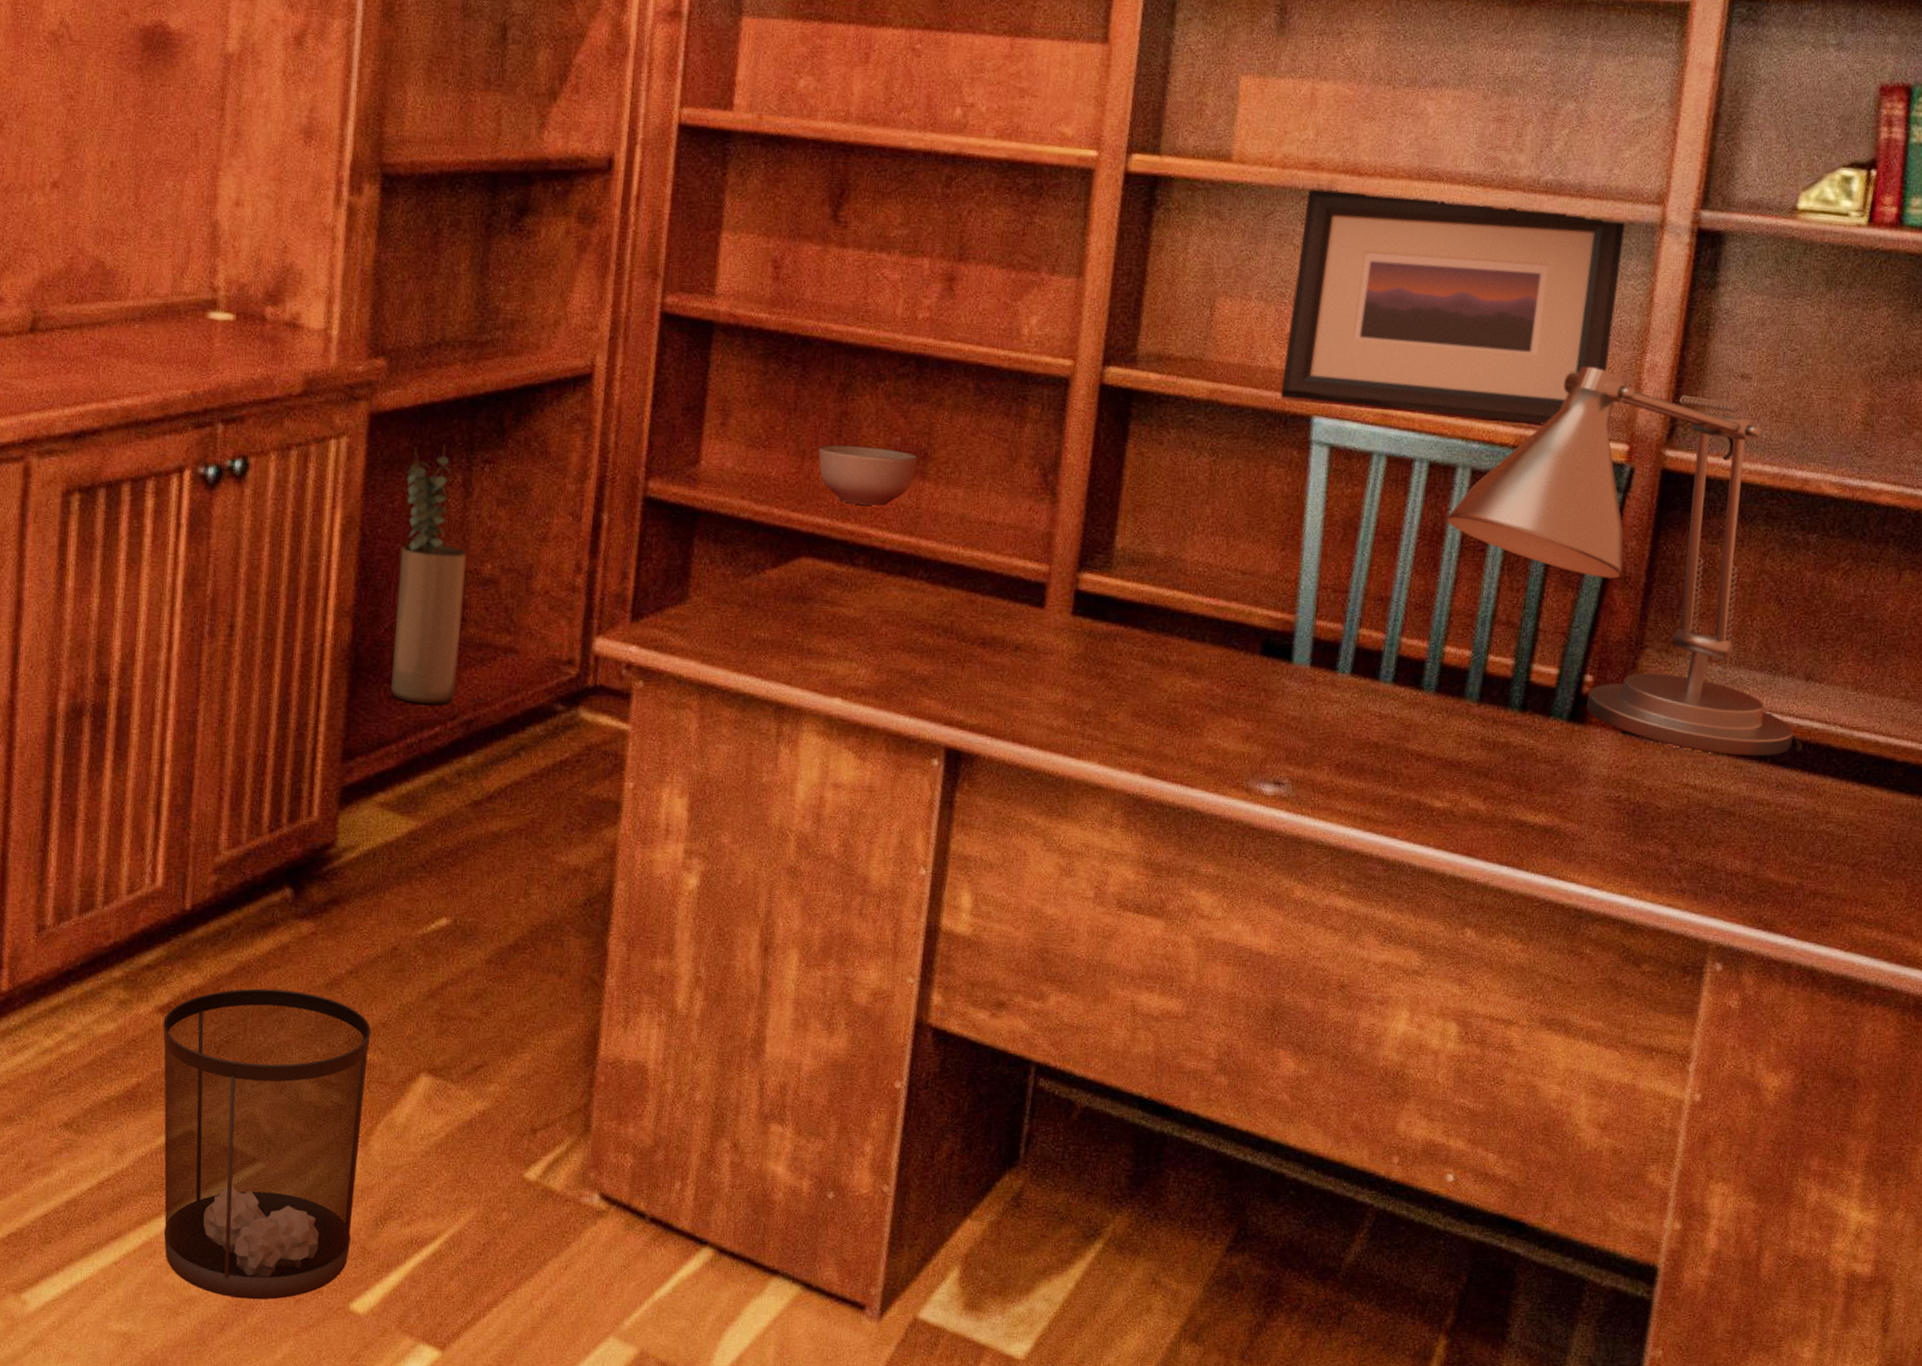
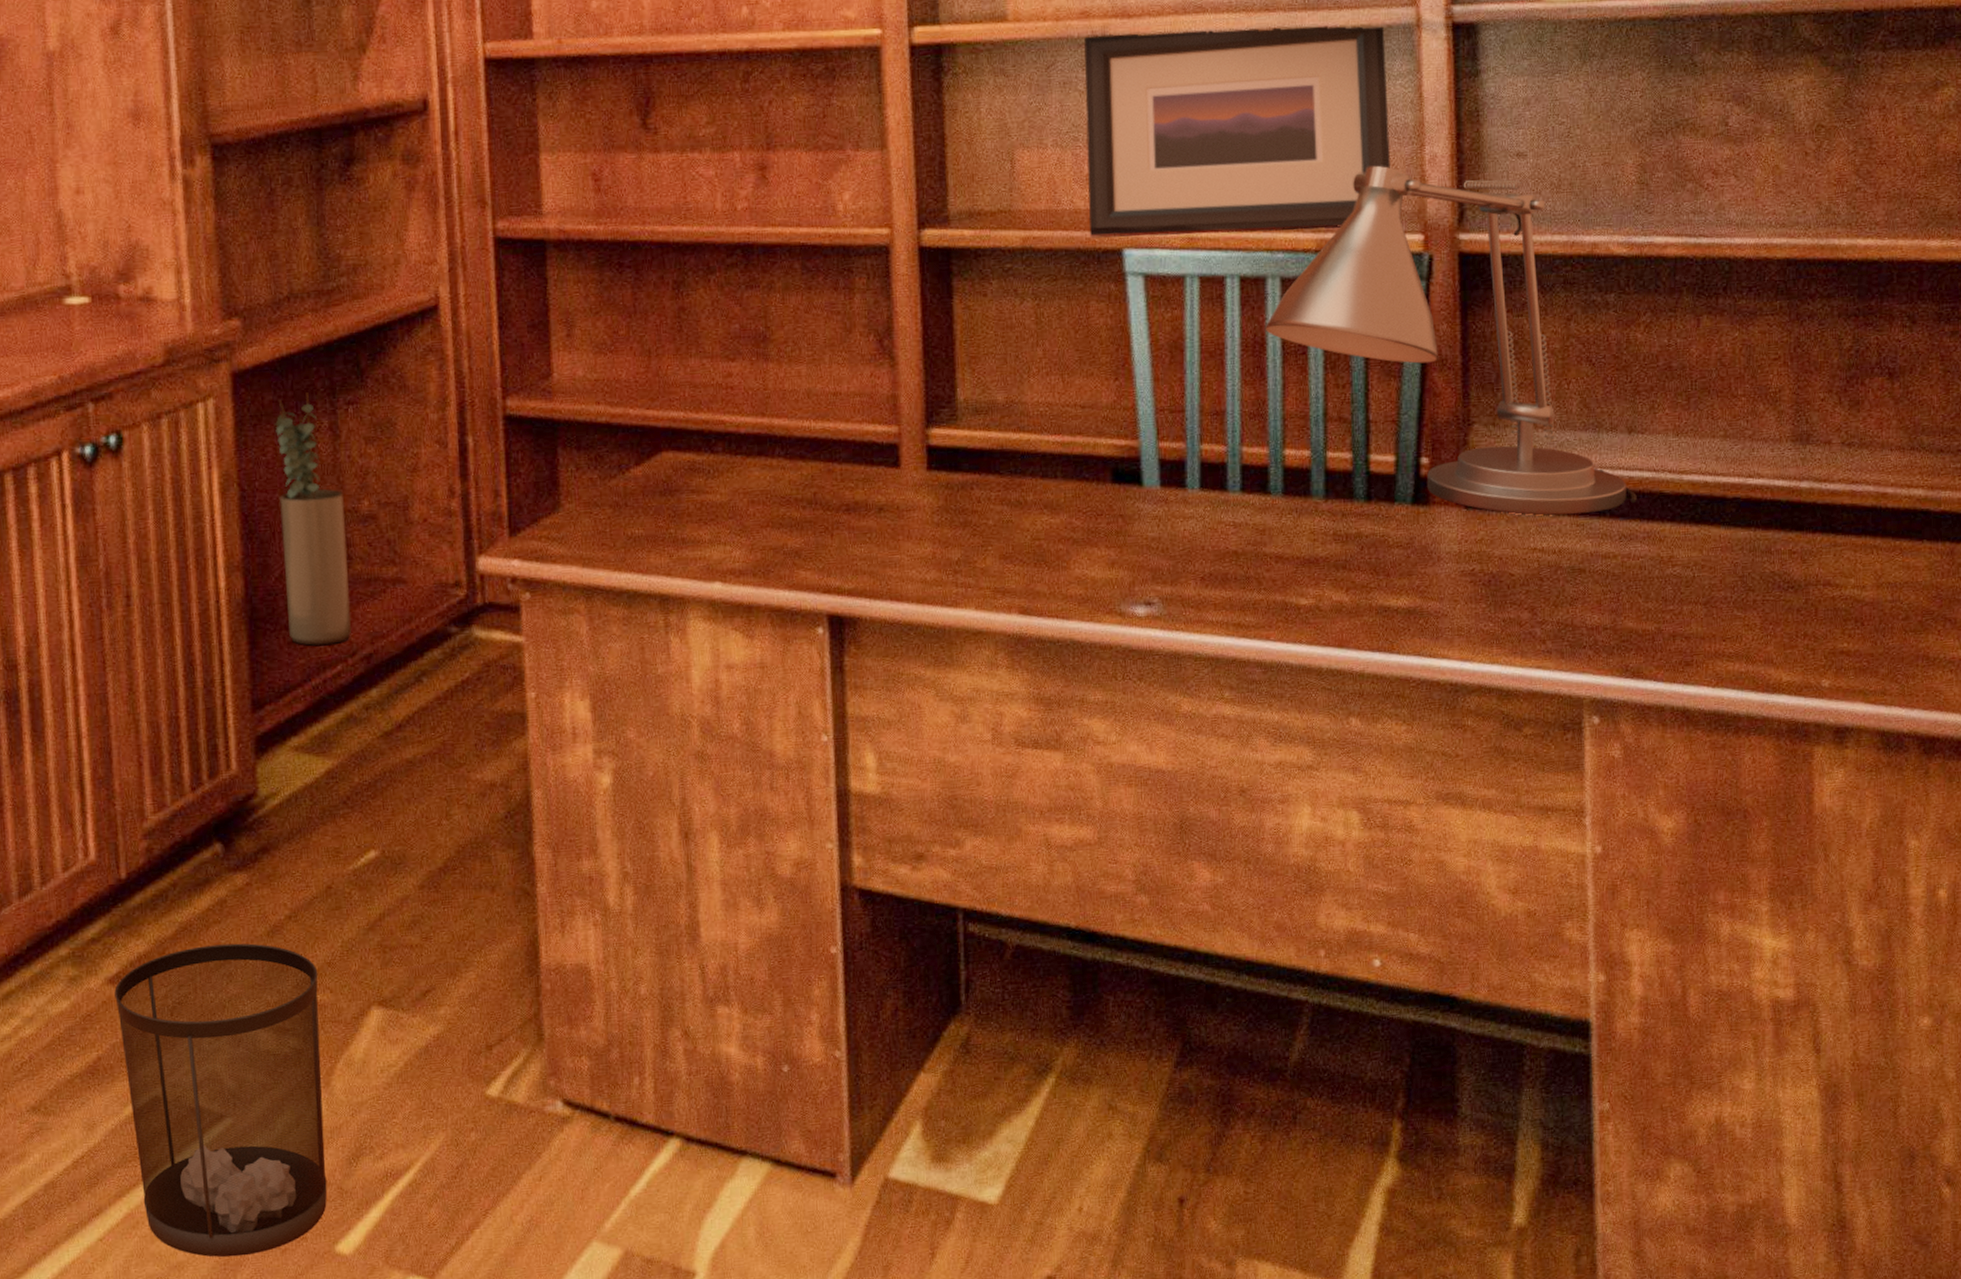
bowl: present [817,444,919,506] -> none [662,336,759,394]

